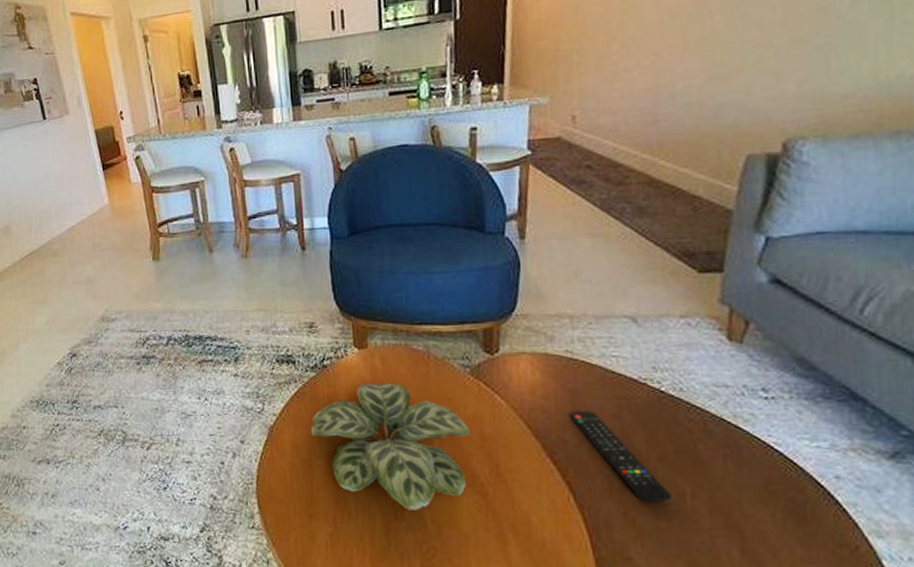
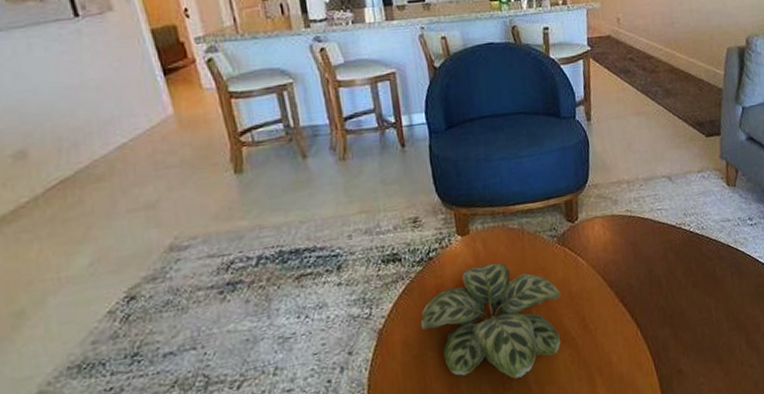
remote control: present [569,412,673,503] -> none [632,257,704,322]

